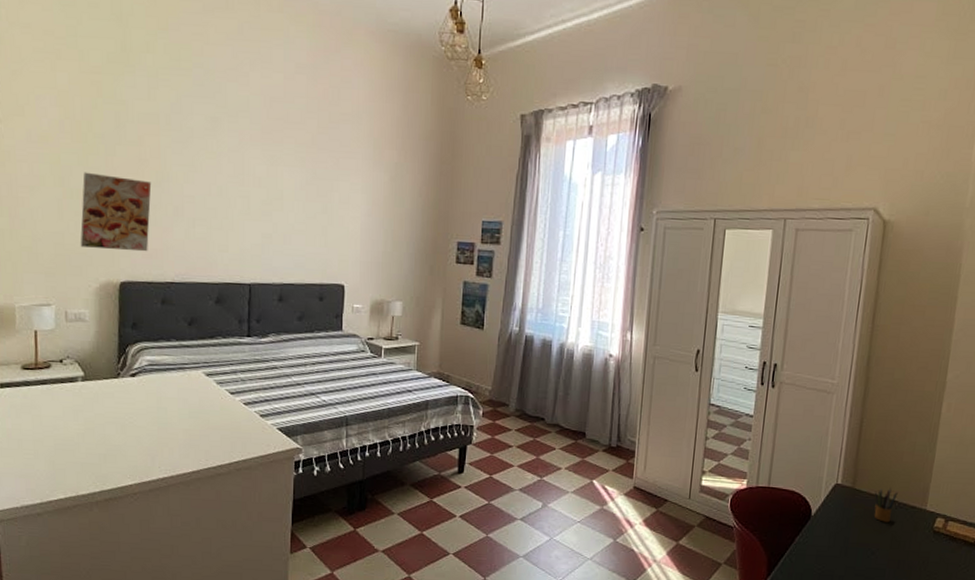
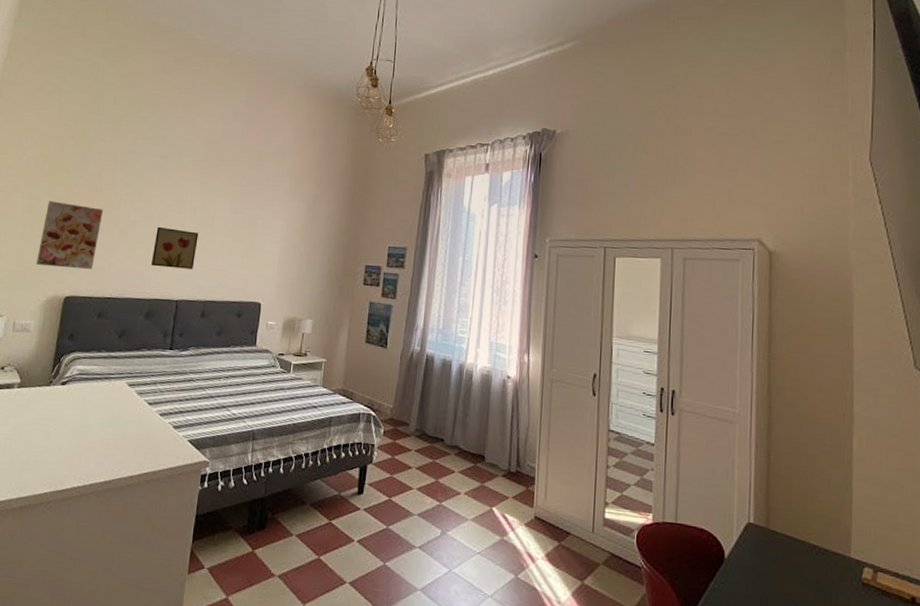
wall art: none [215,201,267,249] -> present [150,226,199,269]
pencil box: present [874,488,898,523] -> none [791,530,817,570]

